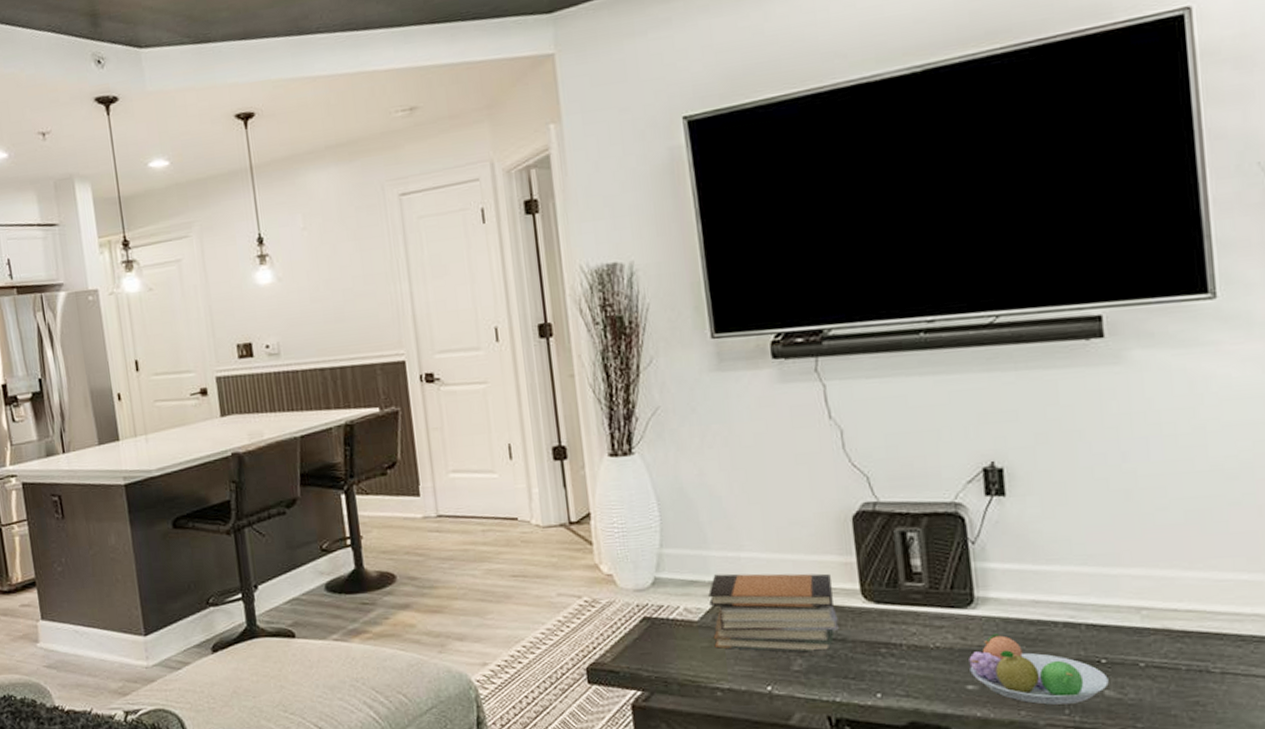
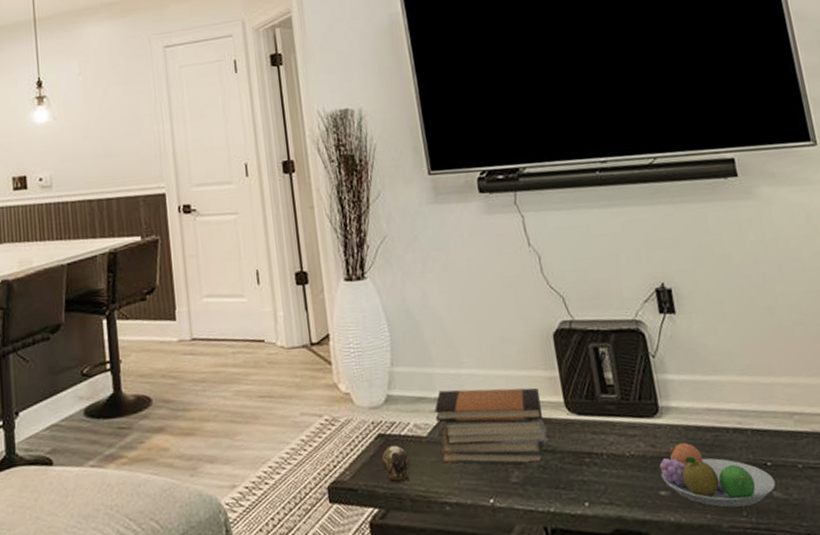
decorative egg: none [646,629,679,668] -> present [381,445,411,484]

